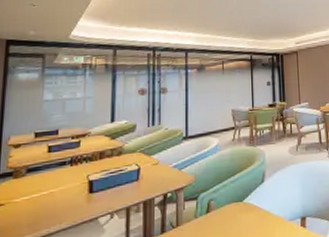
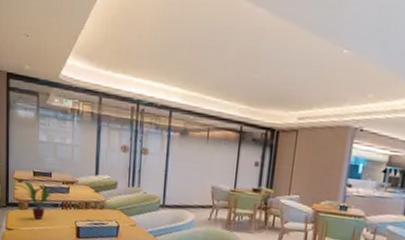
potted plant: none [9,144,67,184] -> present [15,180,59,220]

